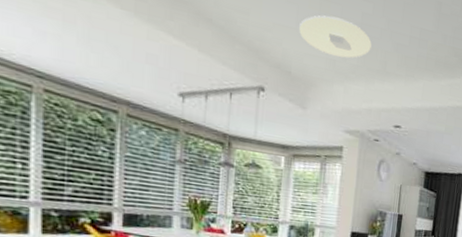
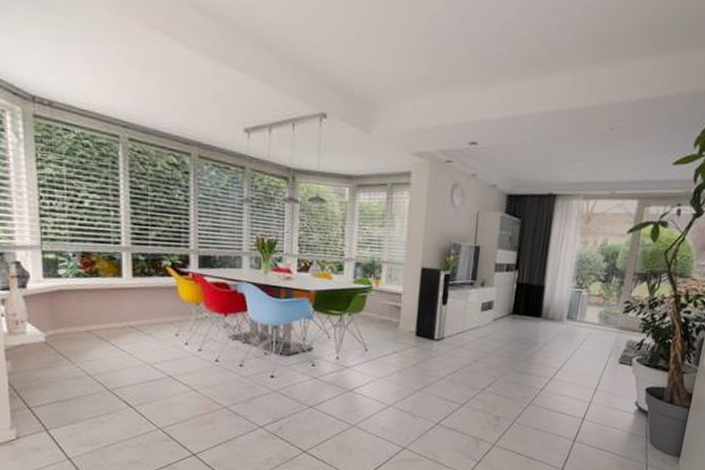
ceiling light: present [299,15,372,59] -> none [361,23,442,70]

